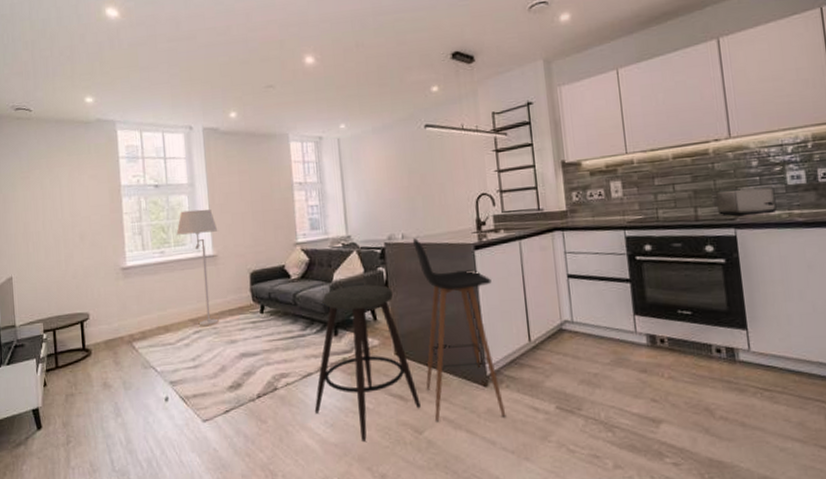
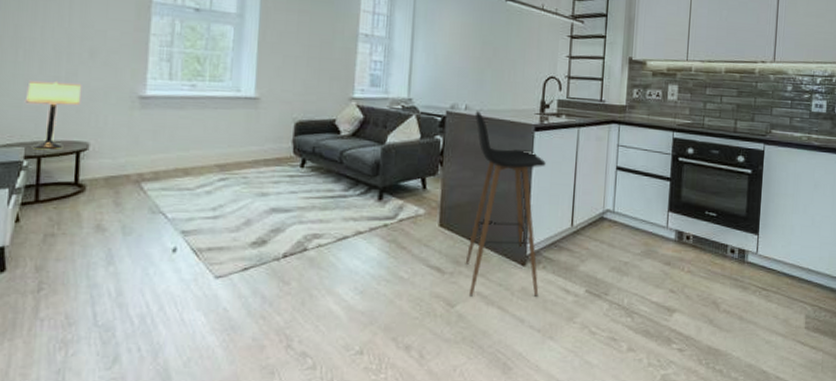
table lamp: none [39,265,78,324] -> present [26,82,81,150]
floor lamp: present [176,209,219,327] -> none [214,43,265,175]
bar stool: present [314,284,421,441] -> none [345,150,457,311]
toaster: present [716,186,777,216] -> none [753,108,801,135]

